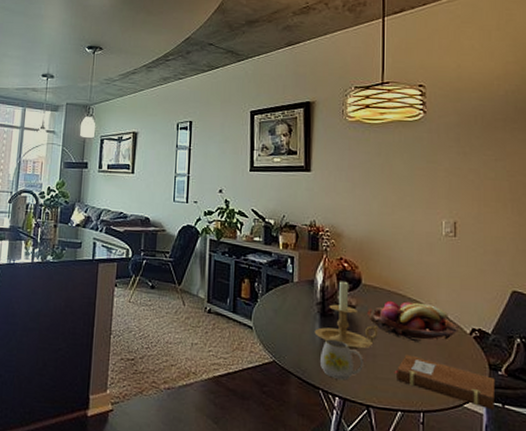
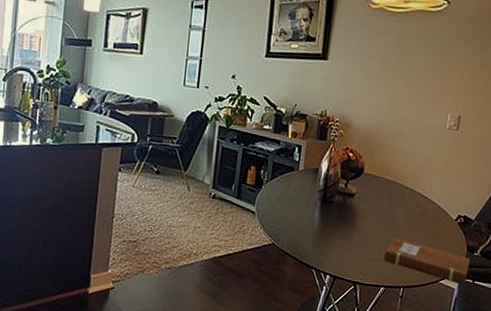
candle holder: present [314,280,379,350] -> none [313,169,374,233]
mug: present [320,339,364,381] -> none [316,223,356,261]
fruit basket: present [367,300,458,342] -> none [365,188,447,227]

